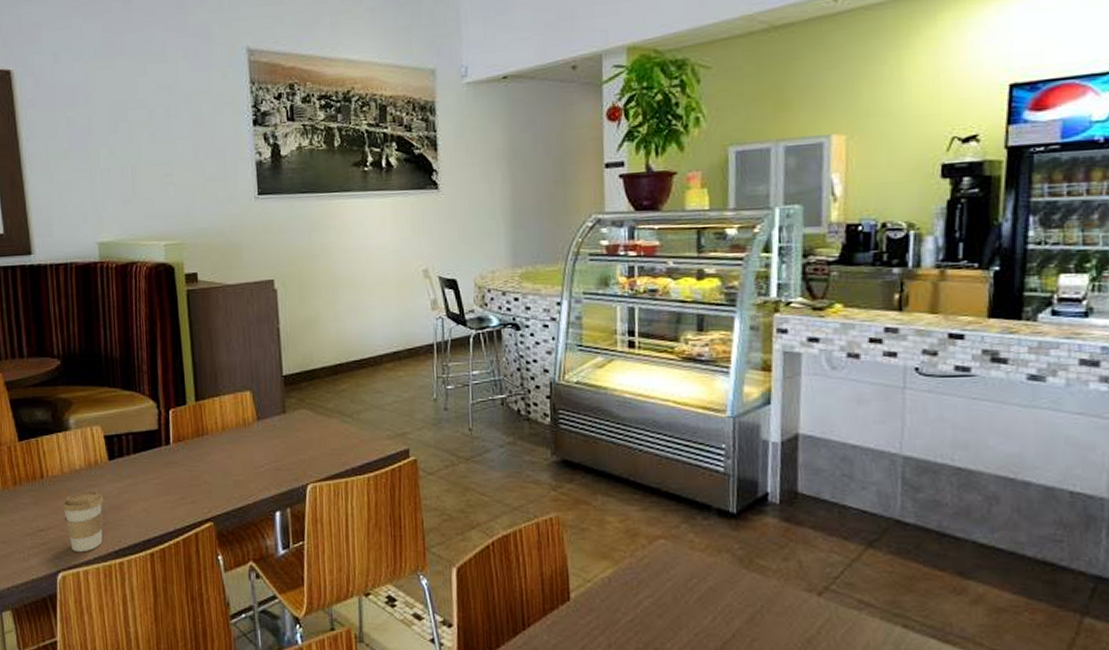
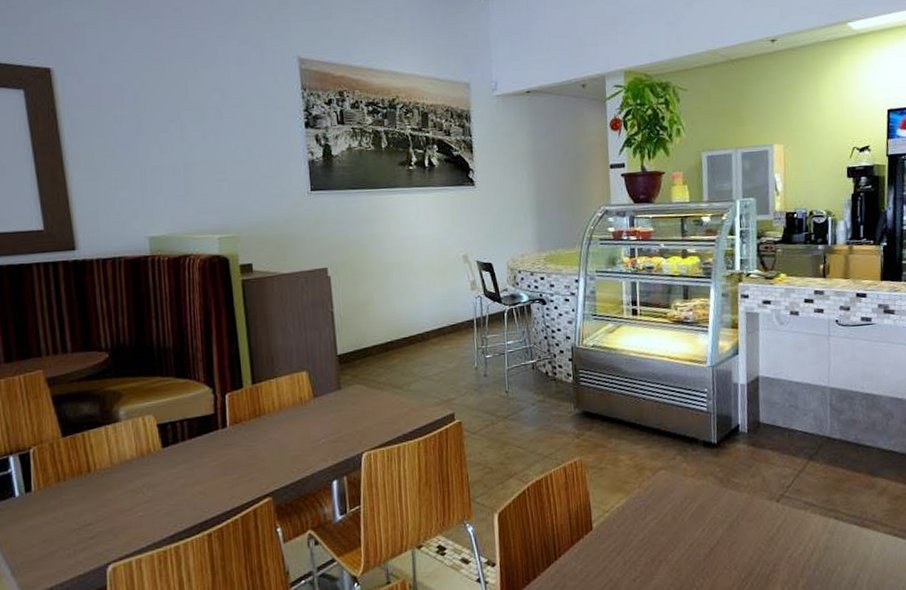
coffee cup: present [62,490,103,552] -> none [111,479,157,542]

